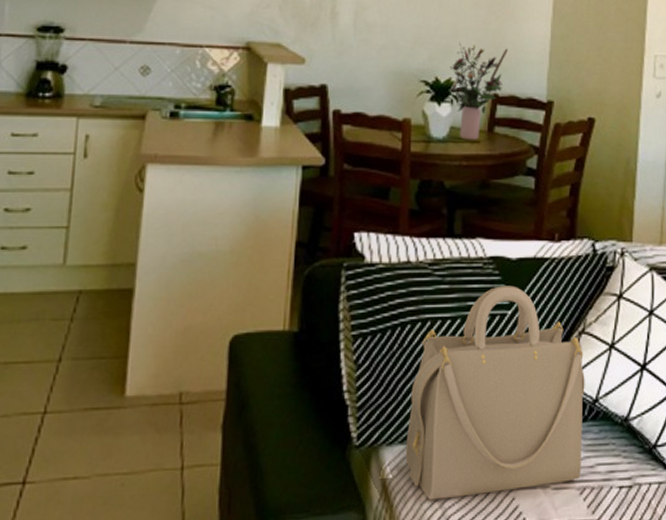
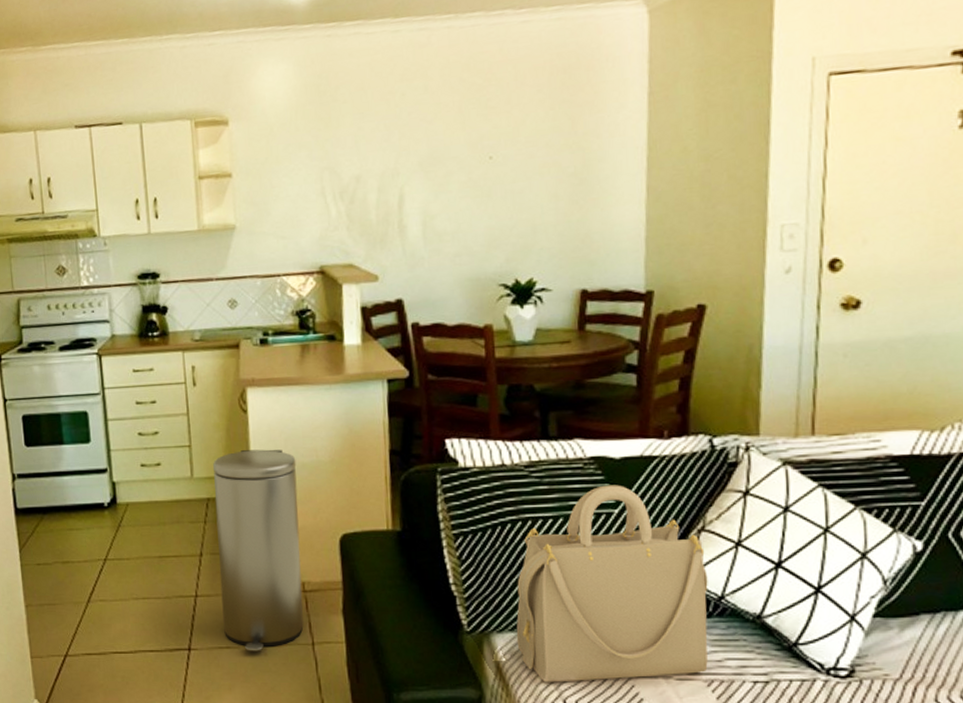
pedal bin: none [73,235,192,482] -> present [213,449,304,651]
bouquet: present [449,41,508,140] -> none [530,238,595,341]

